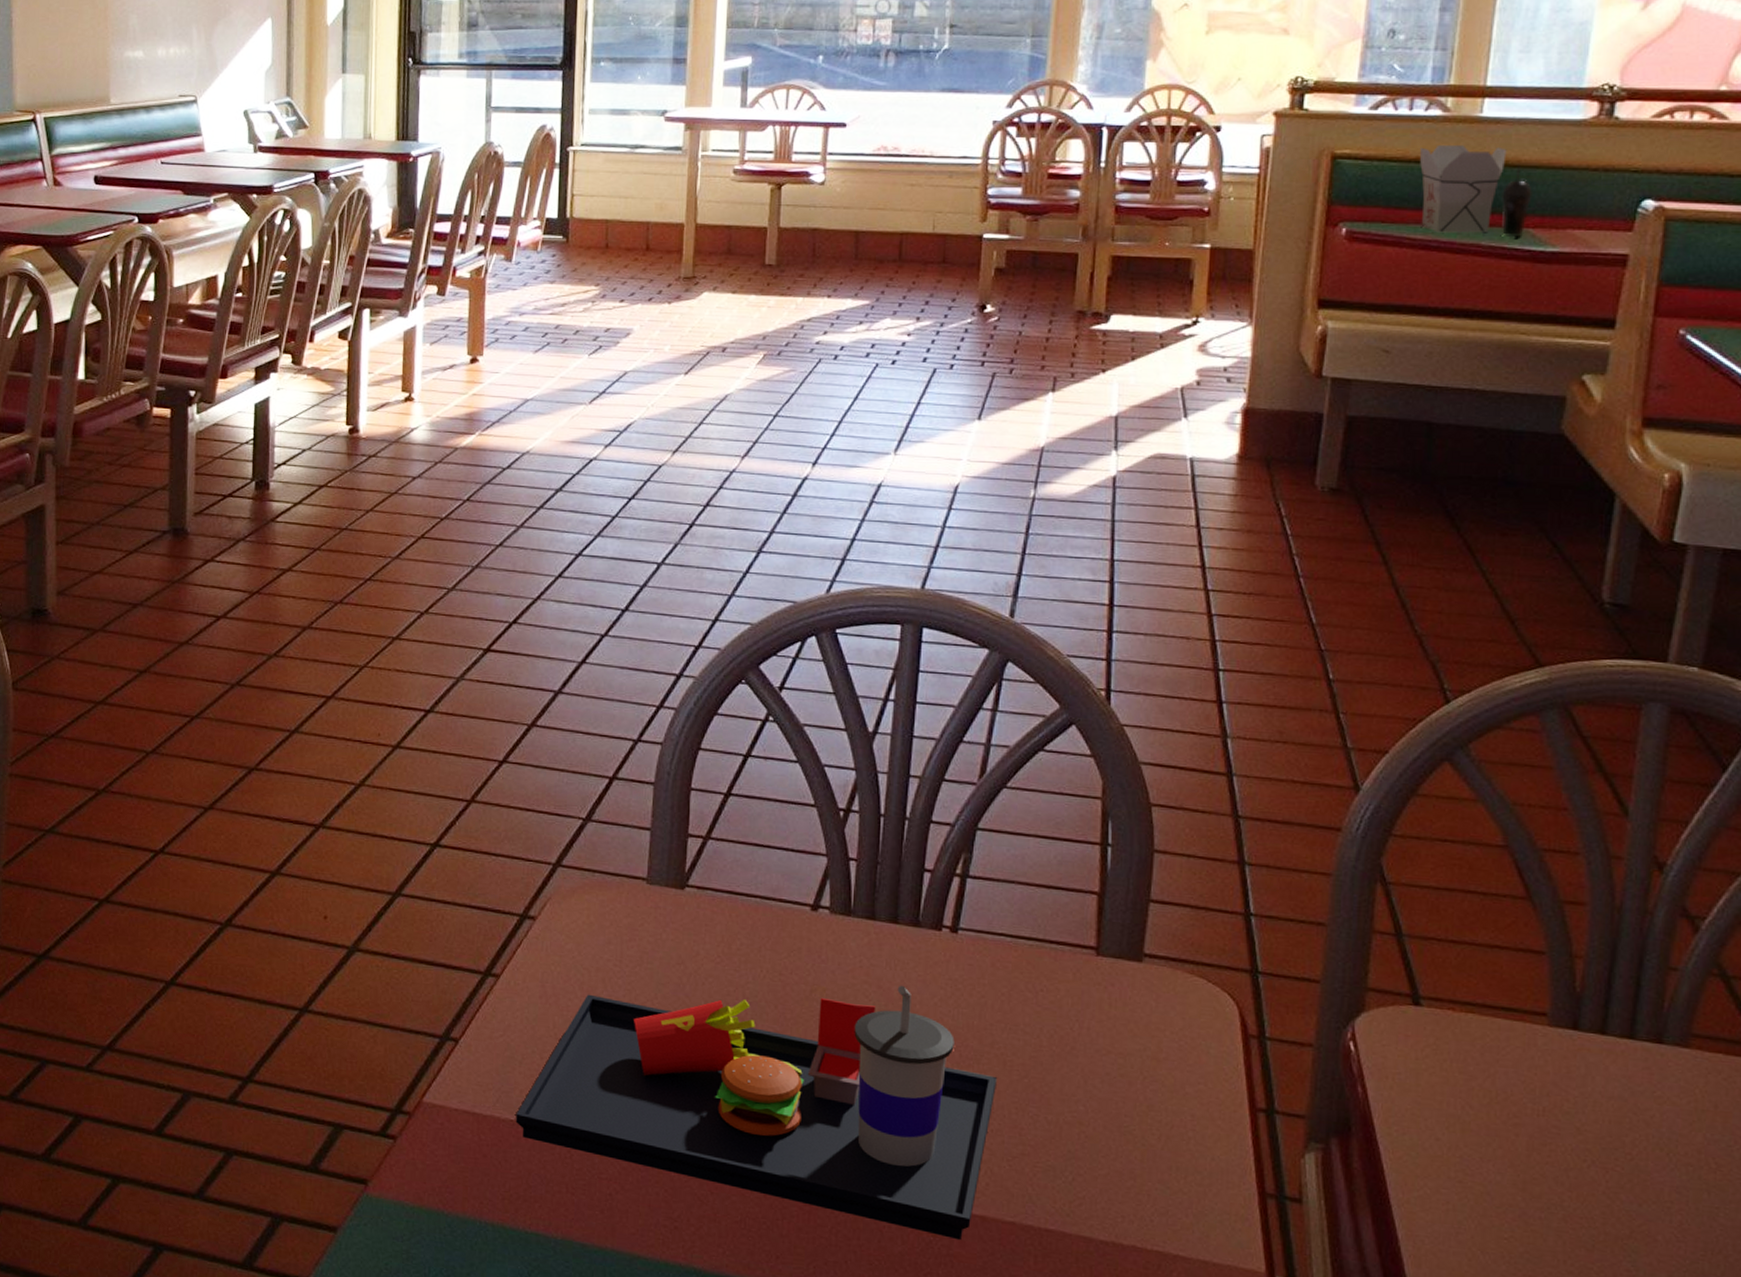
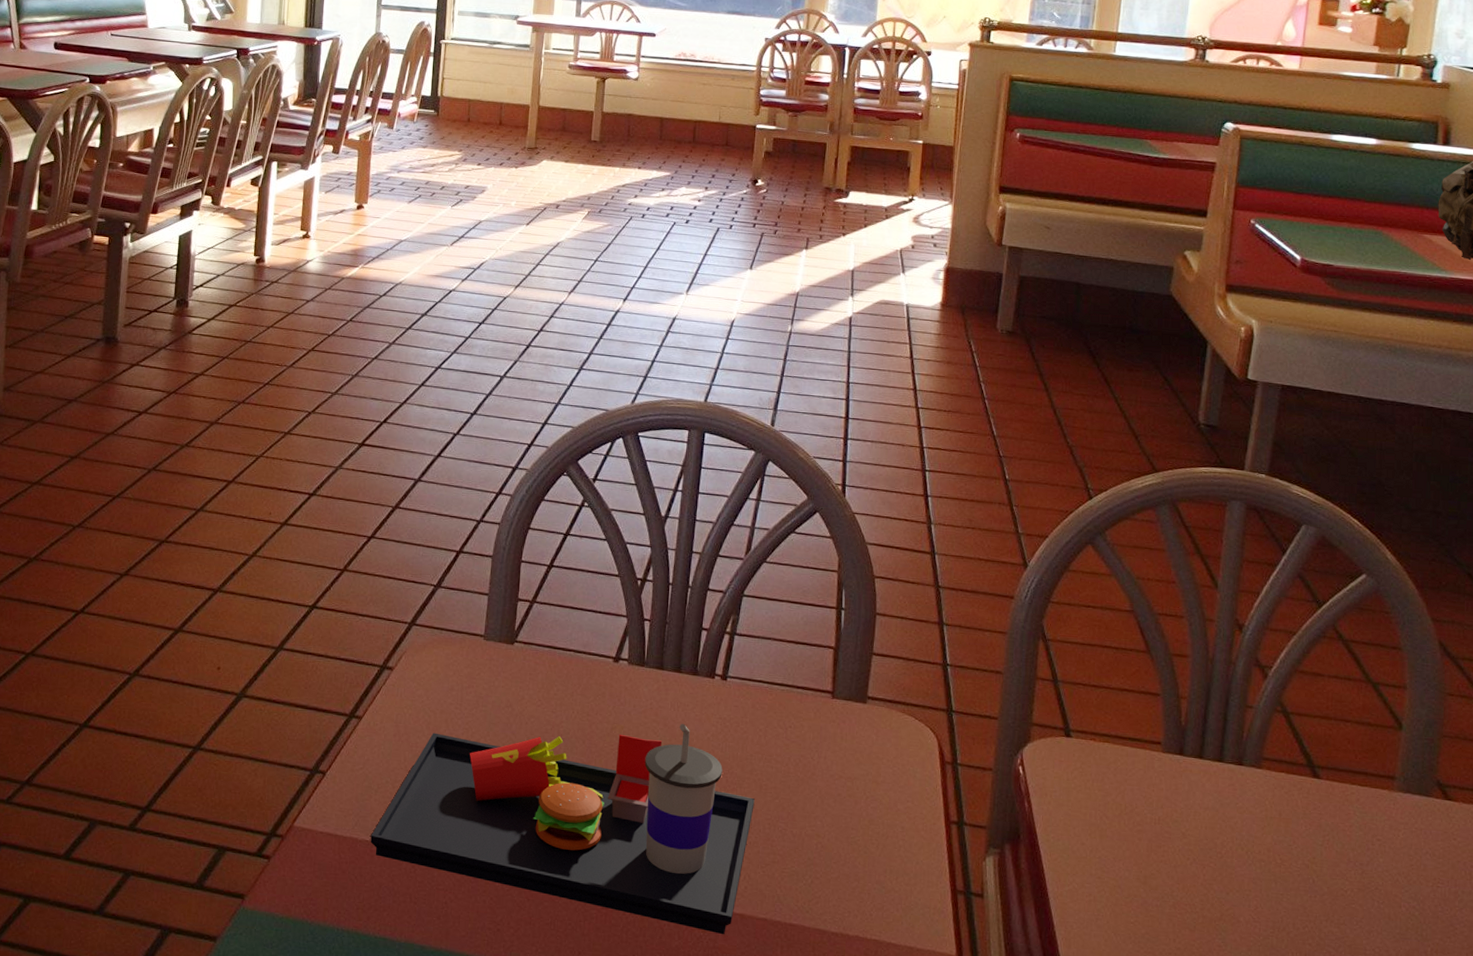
takeout container: present [1420,144,1507,233] -> none [1072,74,1132,141]
beverage cup: present [1501,164,1533,238] -> none [1128,91,1150,147]

